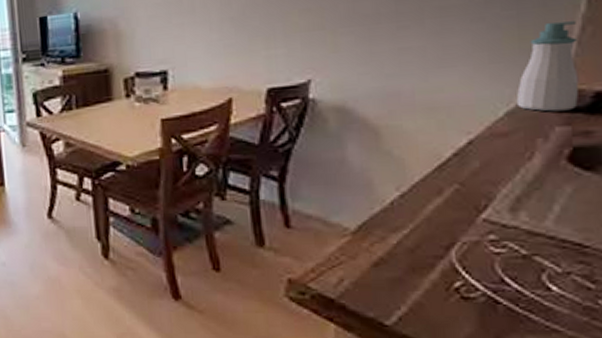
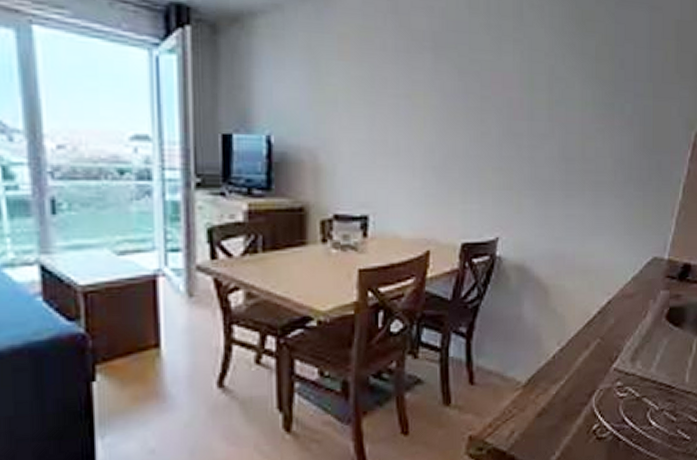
soap bottle: present [516,21,580,112] -> none [639,206,676,278]

